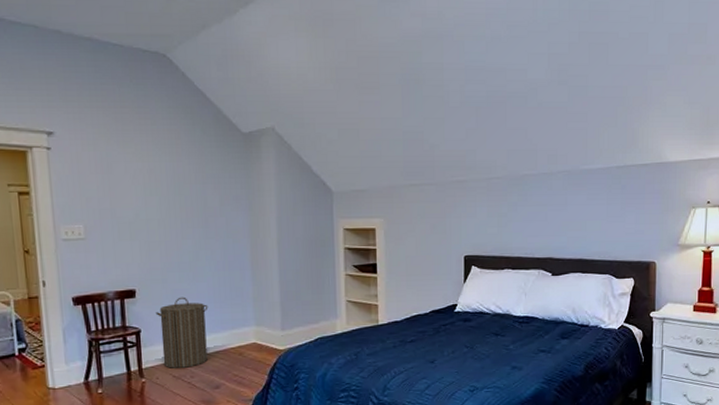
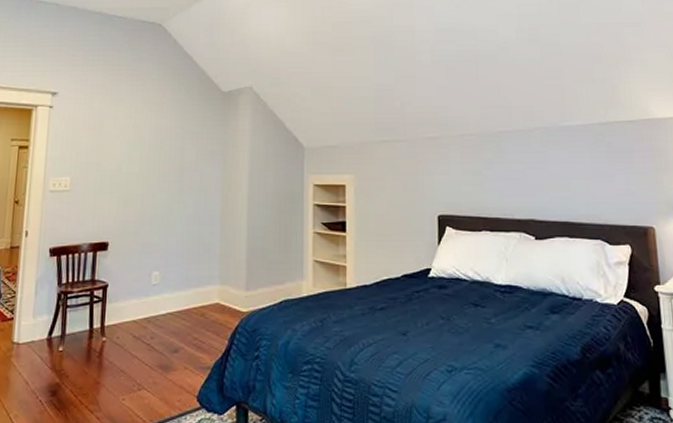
laundry hamper: present [155,297,209,368] -> none [124,251,176,327]

